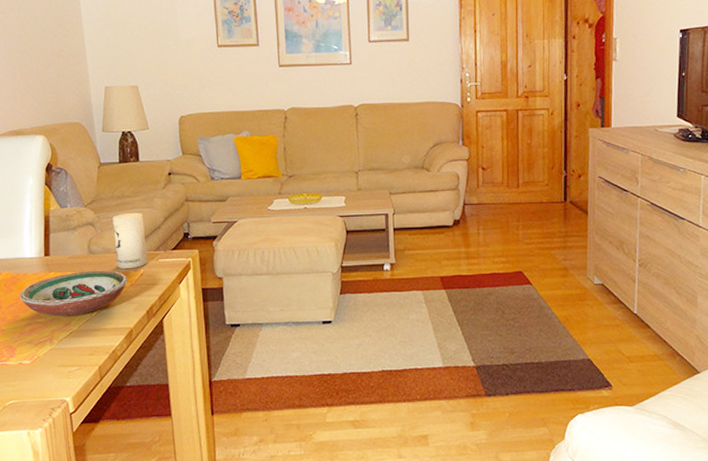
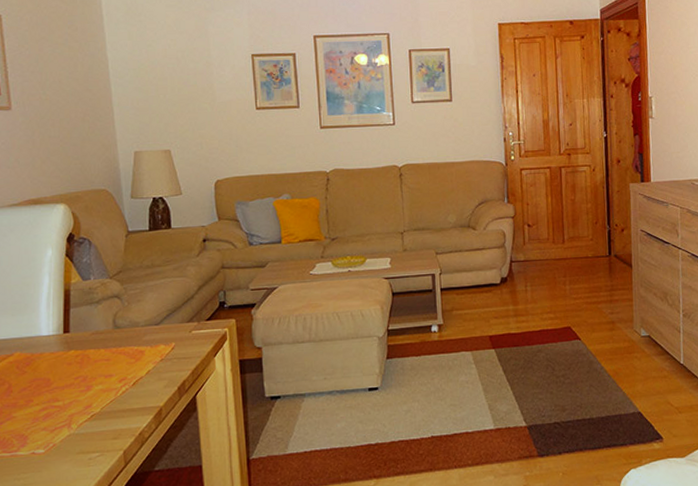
decorative bowl: present [19,270,128,317] -> none [33,345,158,399]
candle: present [112,212,148,268] -> none [141,282,180,343]

